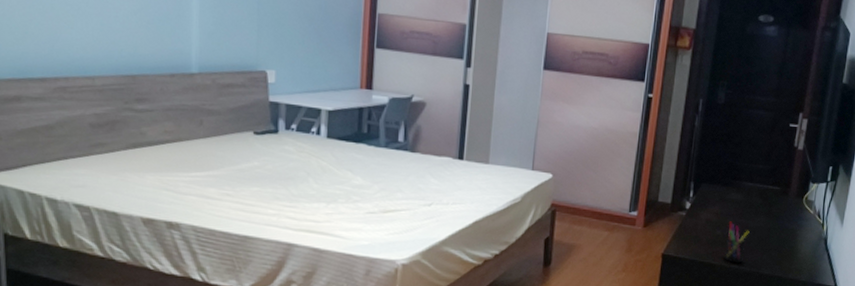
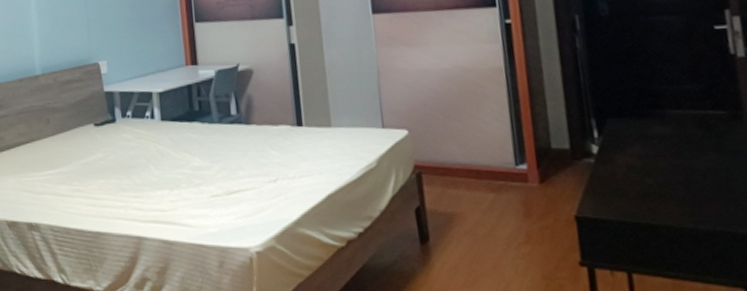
pen holder: present [724,221,750,263] -> none [661,164,699,221]

